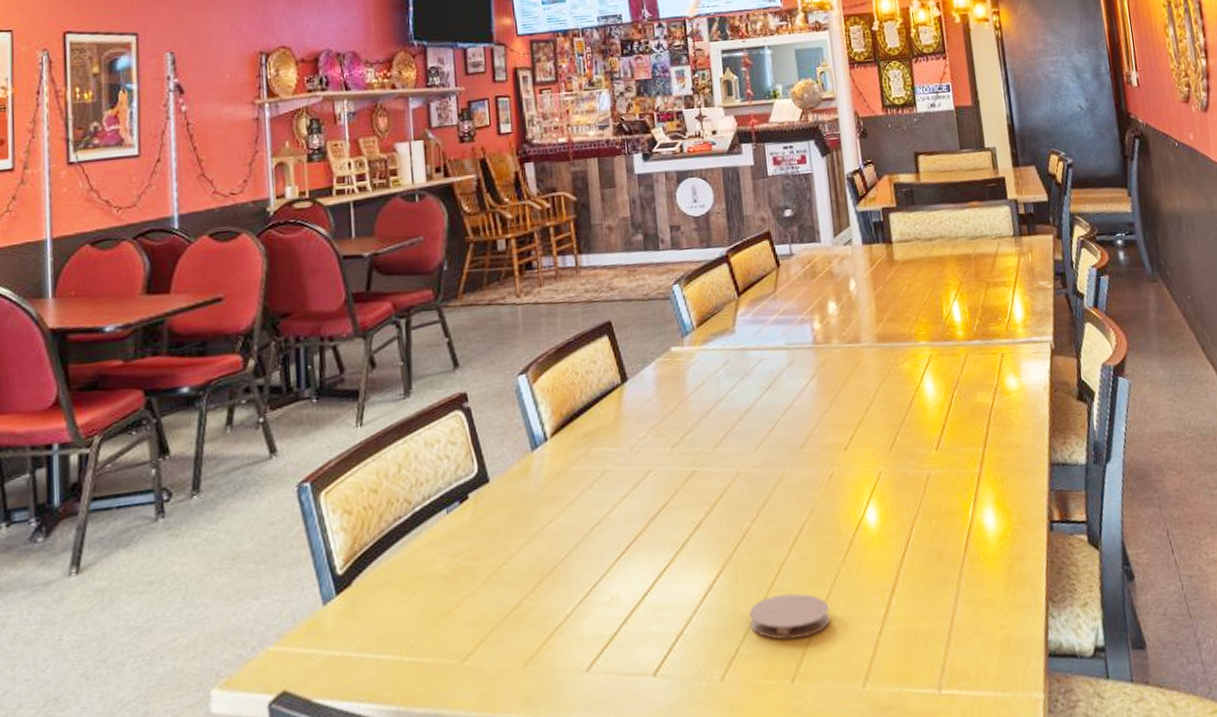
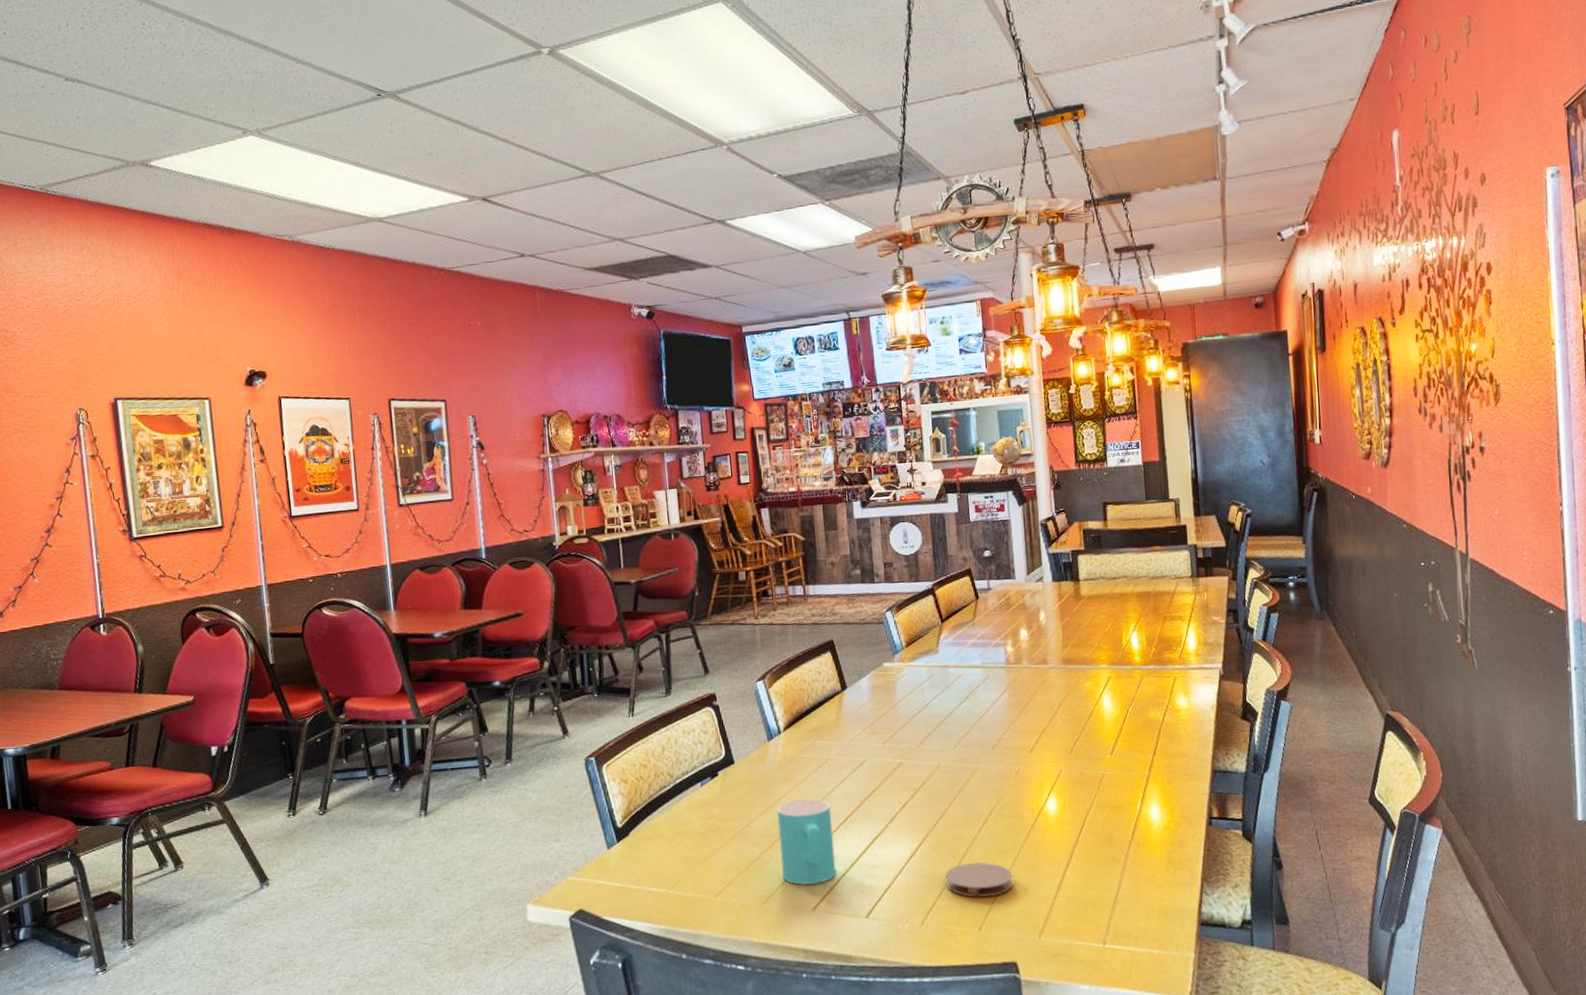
cup: none [541,522,617,638] -> present [776,798,837,885]

